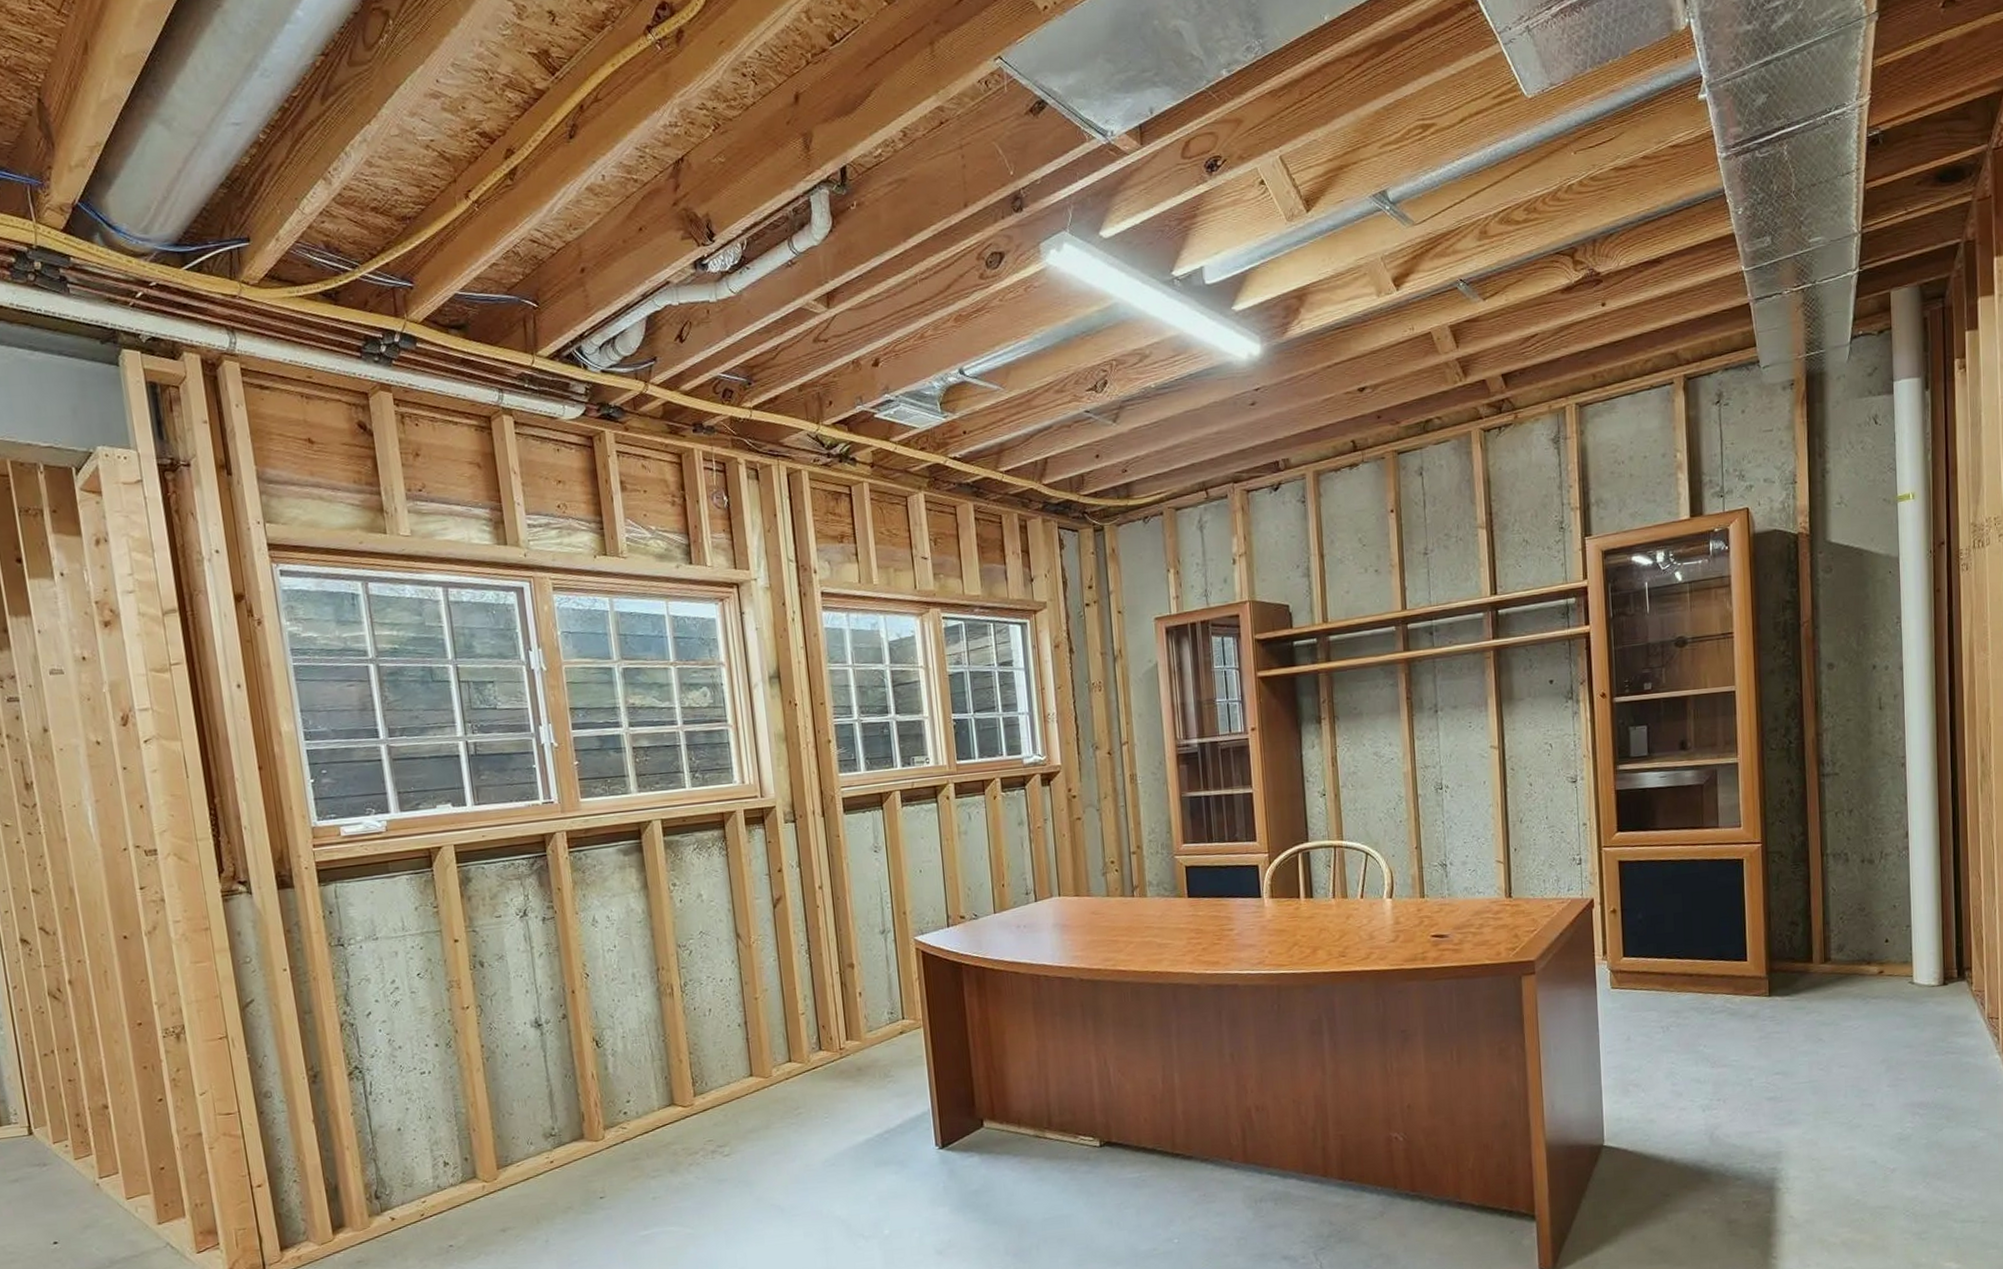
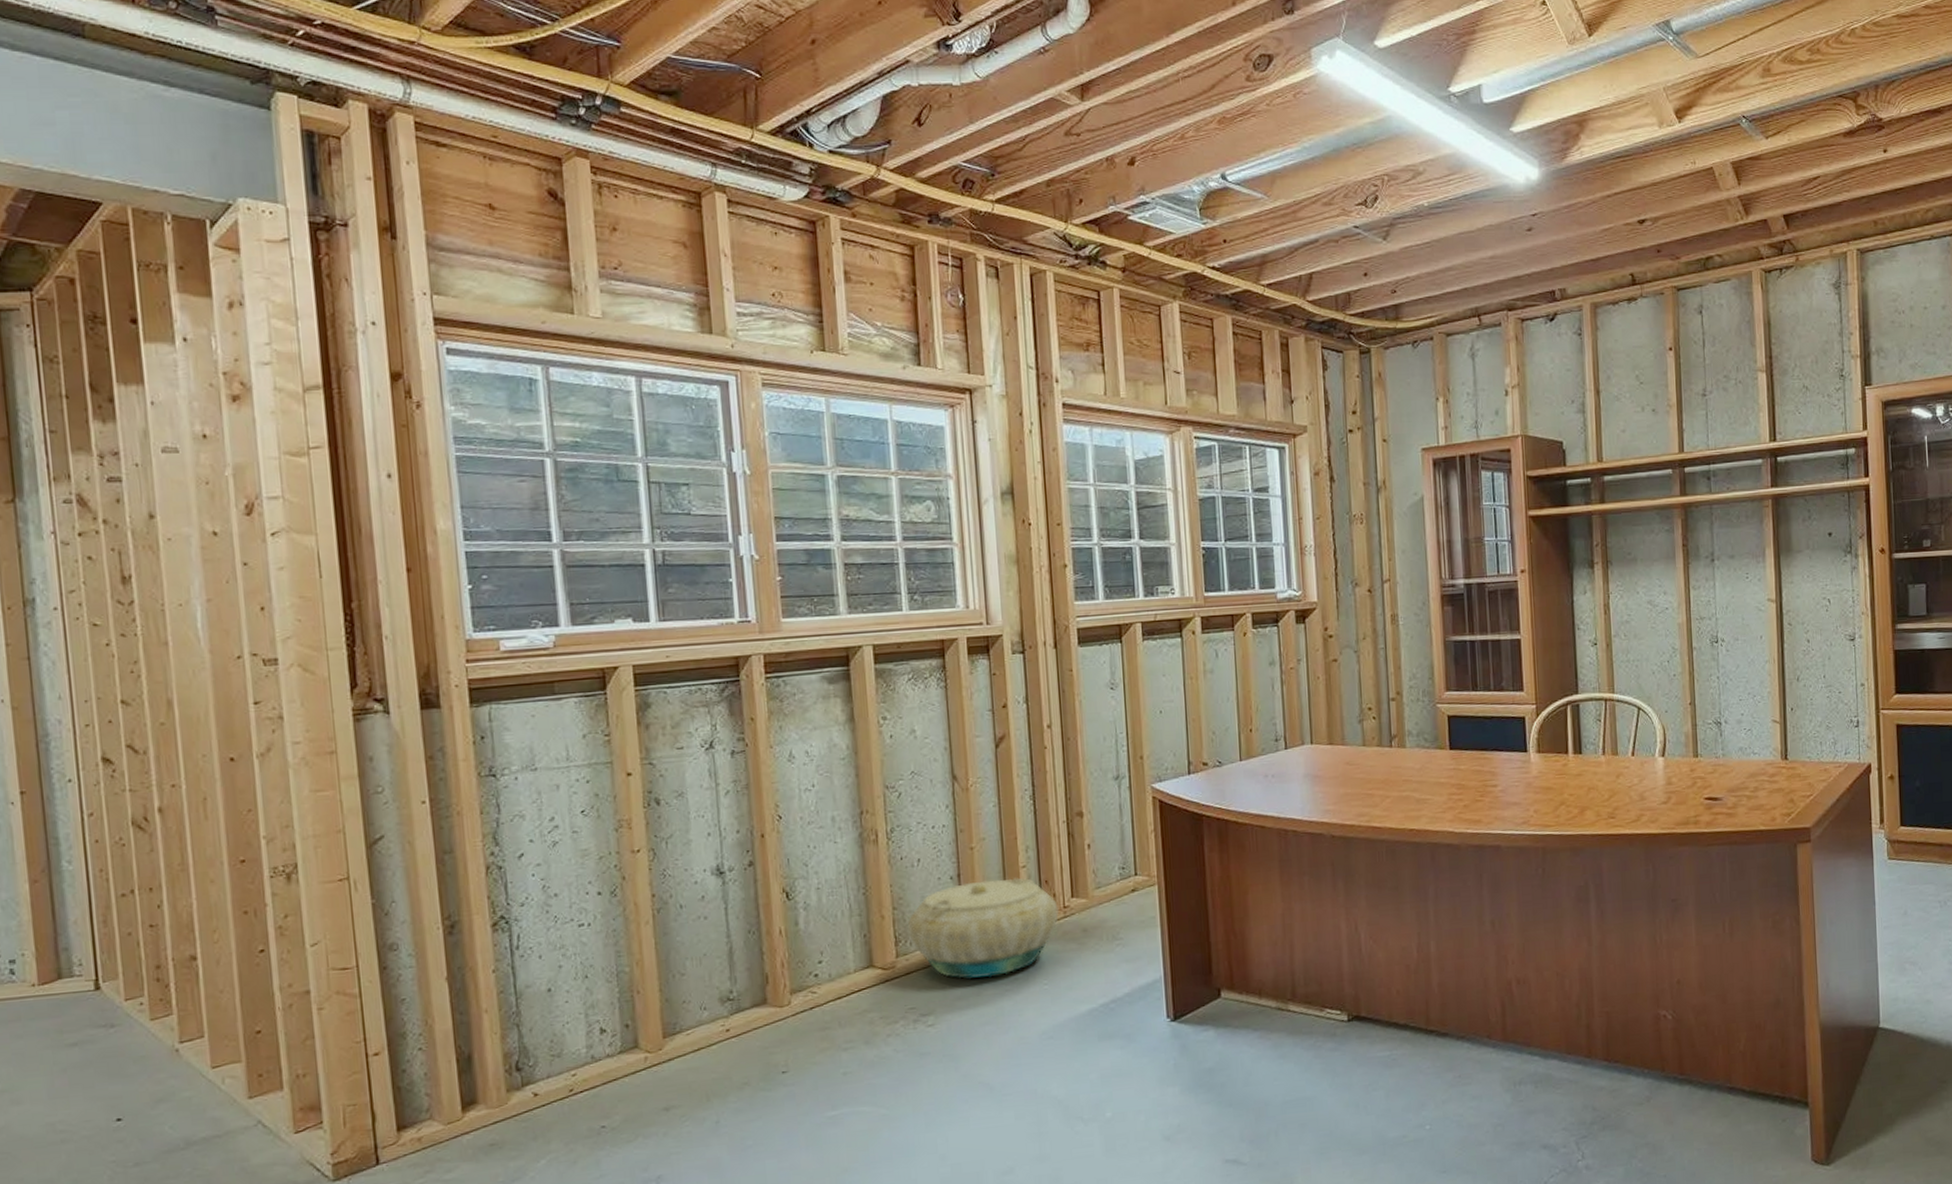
basket: none [702,1023,836,1114] -> present [907,877,1059,979]

